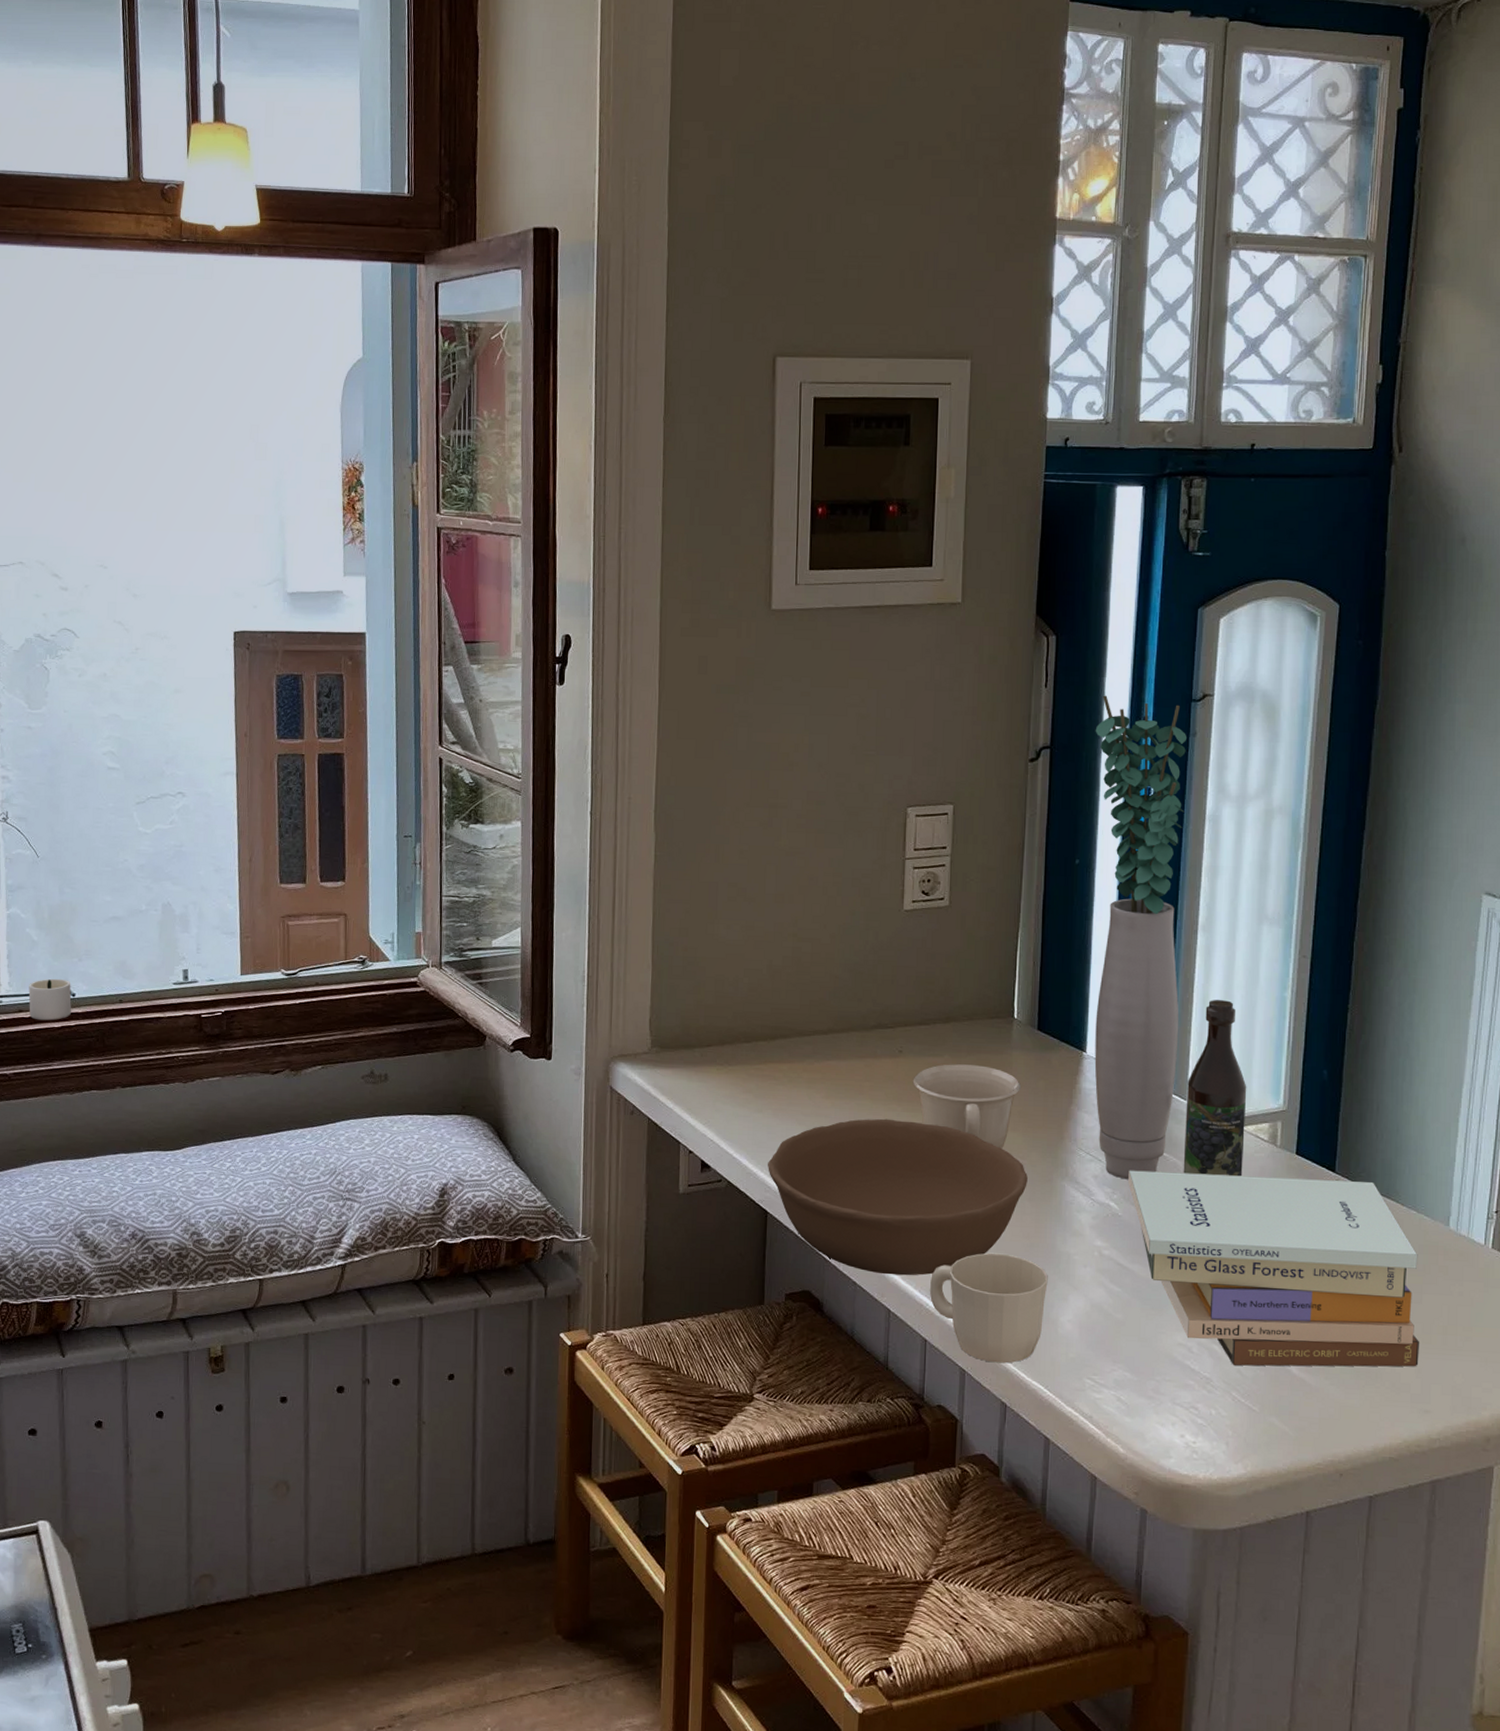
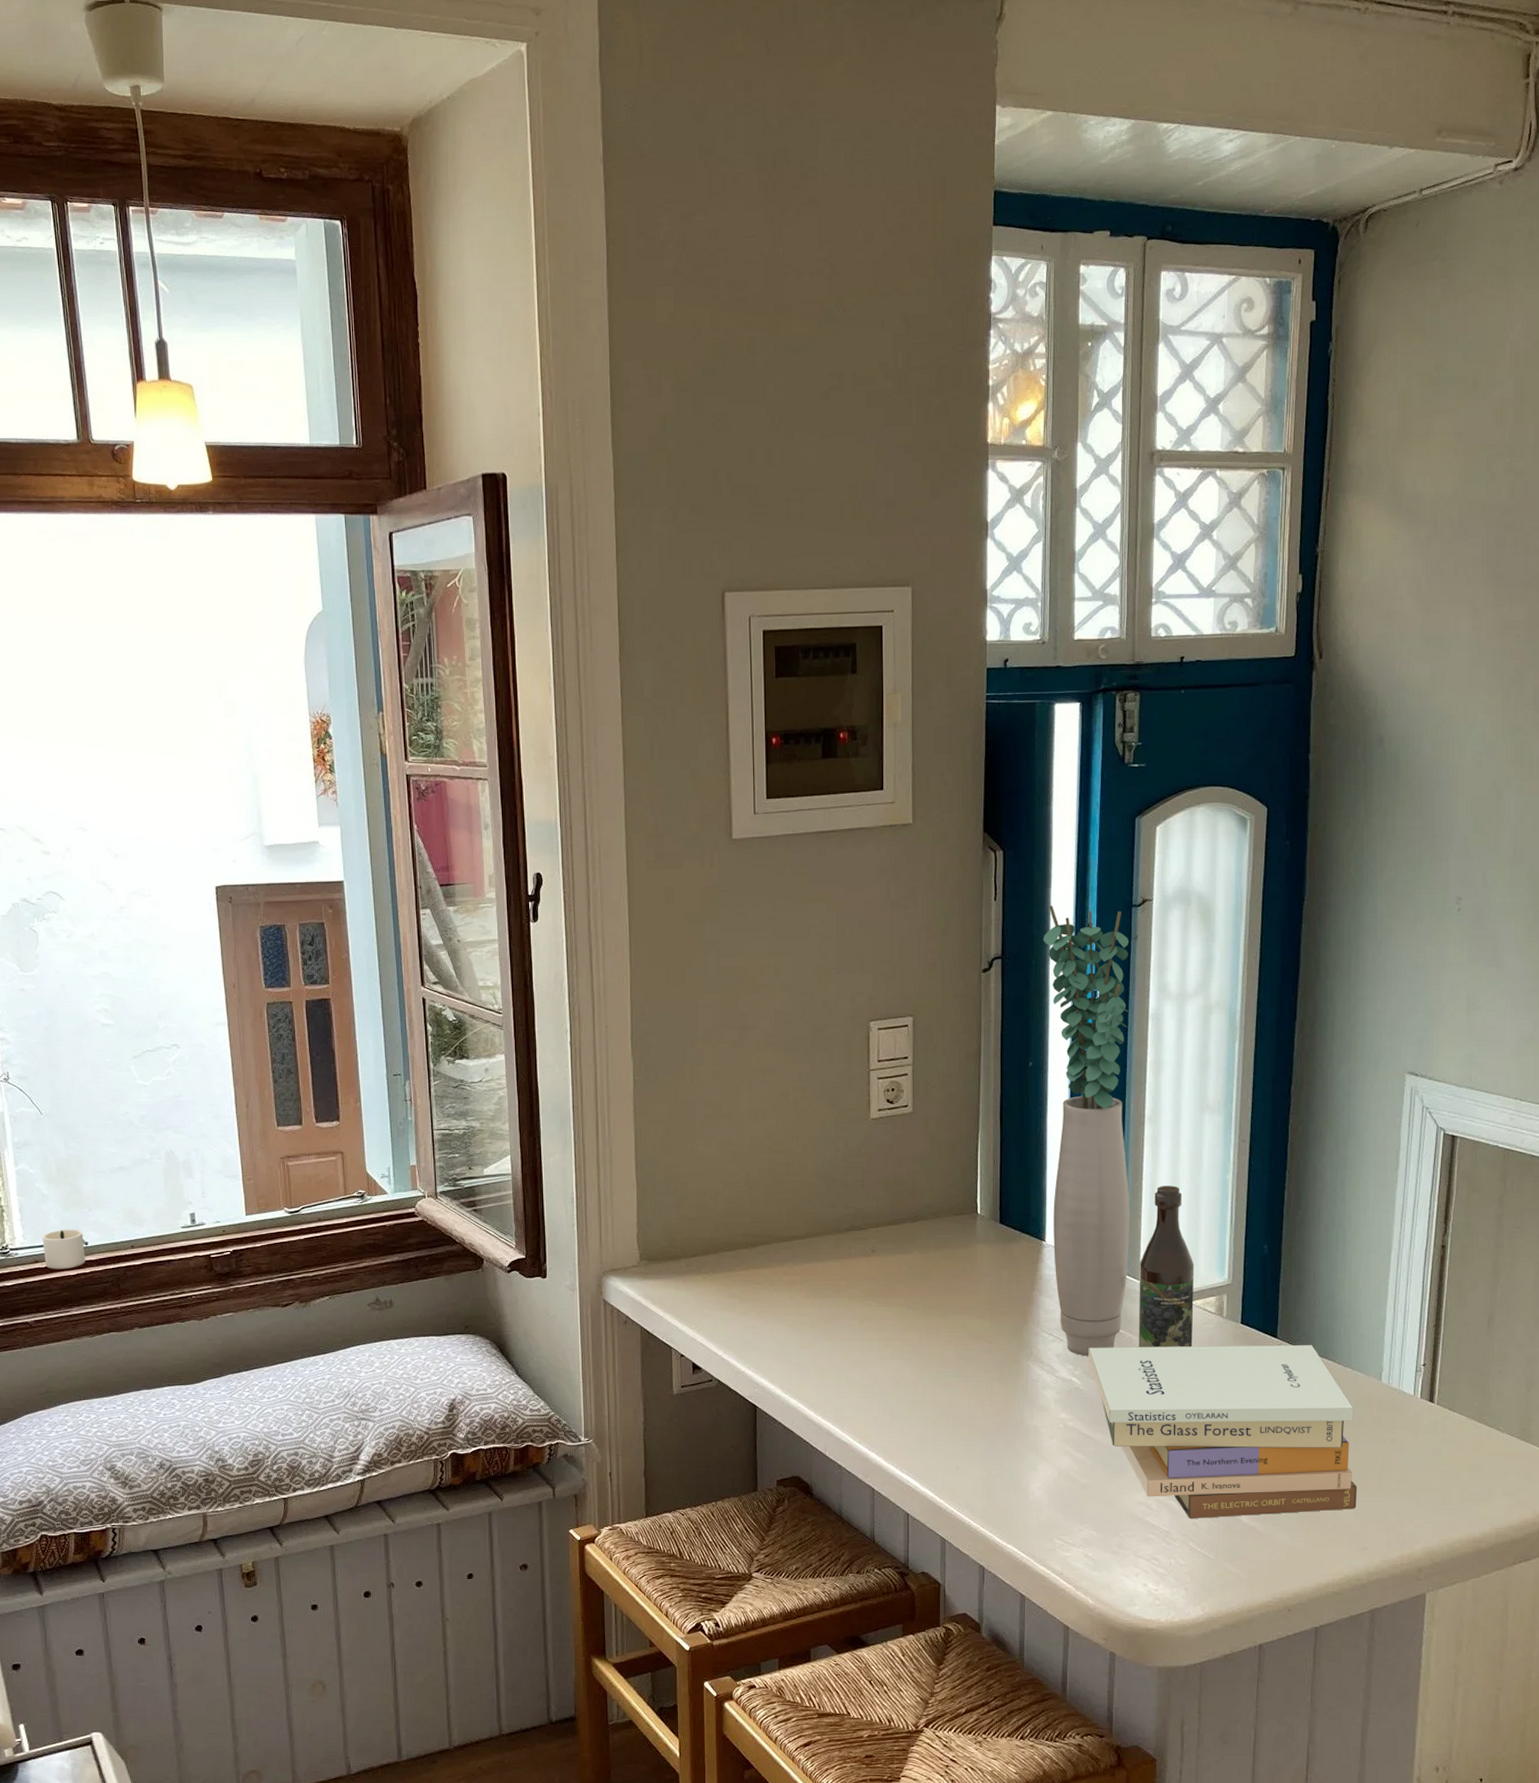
bowl: present [768,1118,1028,1276] -> none [755,1314,996,1457]
teacup: present [912,1064,1022,1149] -> none [886,1259,987,1335]
mug: present [930,1253,1048,1364] -> none [910,1431,1018,1530]

